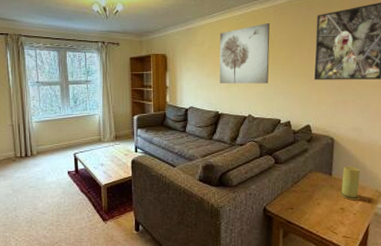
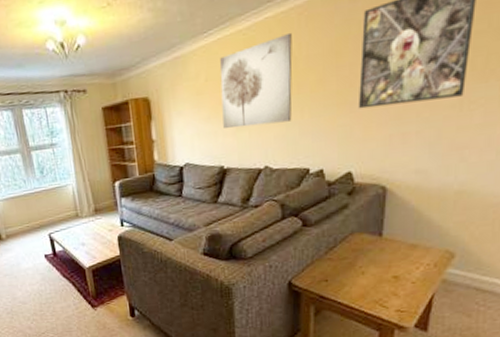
candle: present [339,165,361,201] -> none [392,221,424,266]

